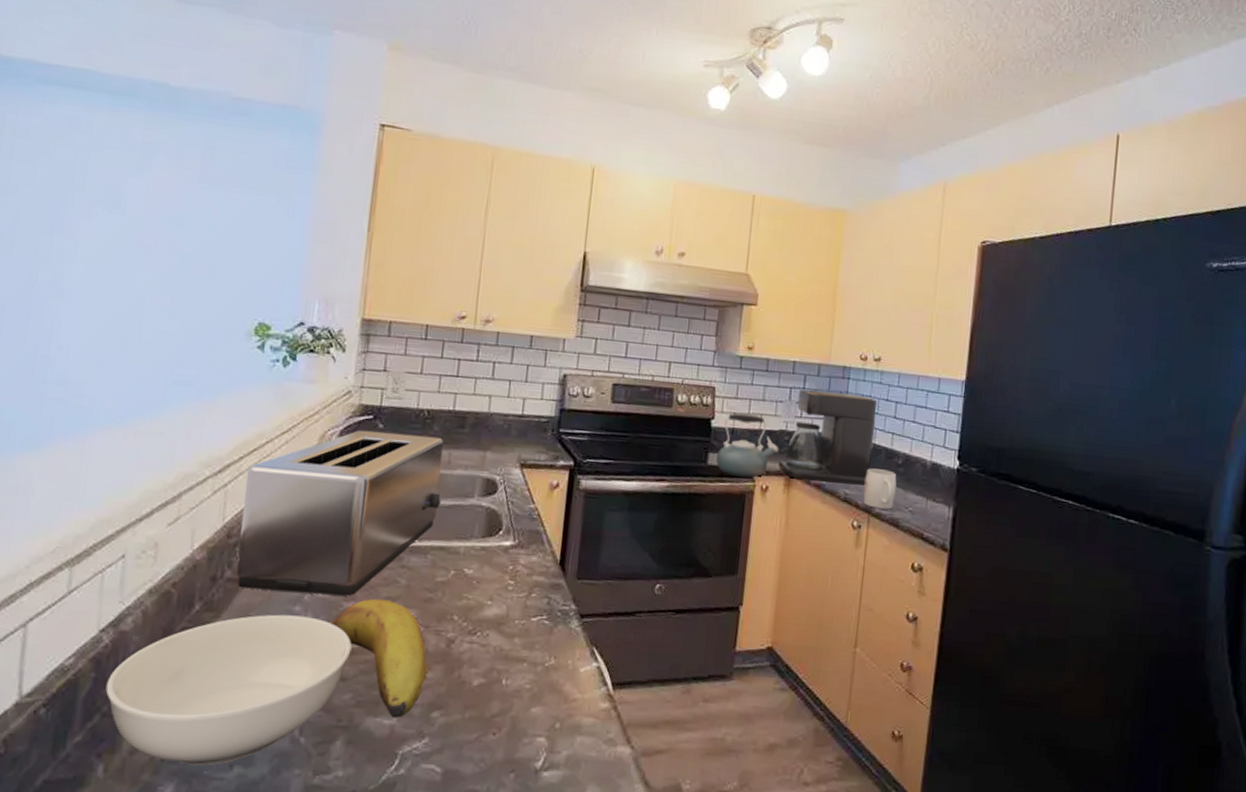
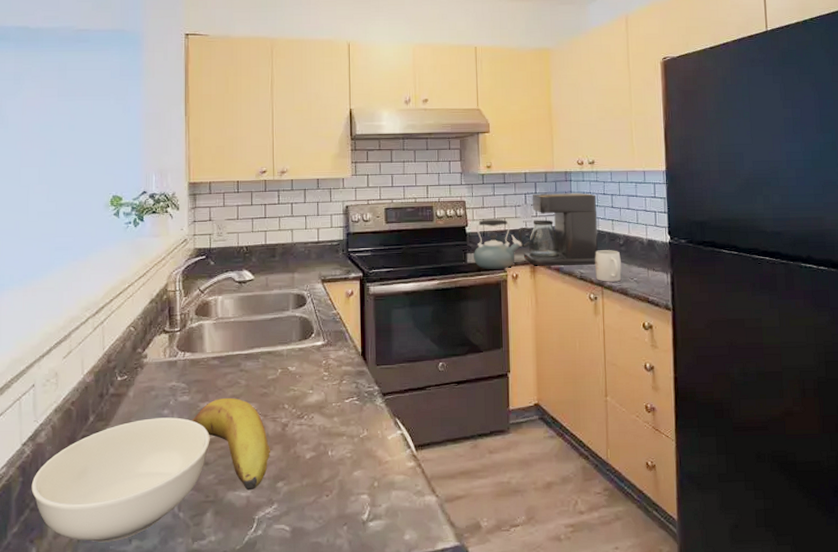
toaster: present [236,430,444,596] -> none [117,266,265,400]

